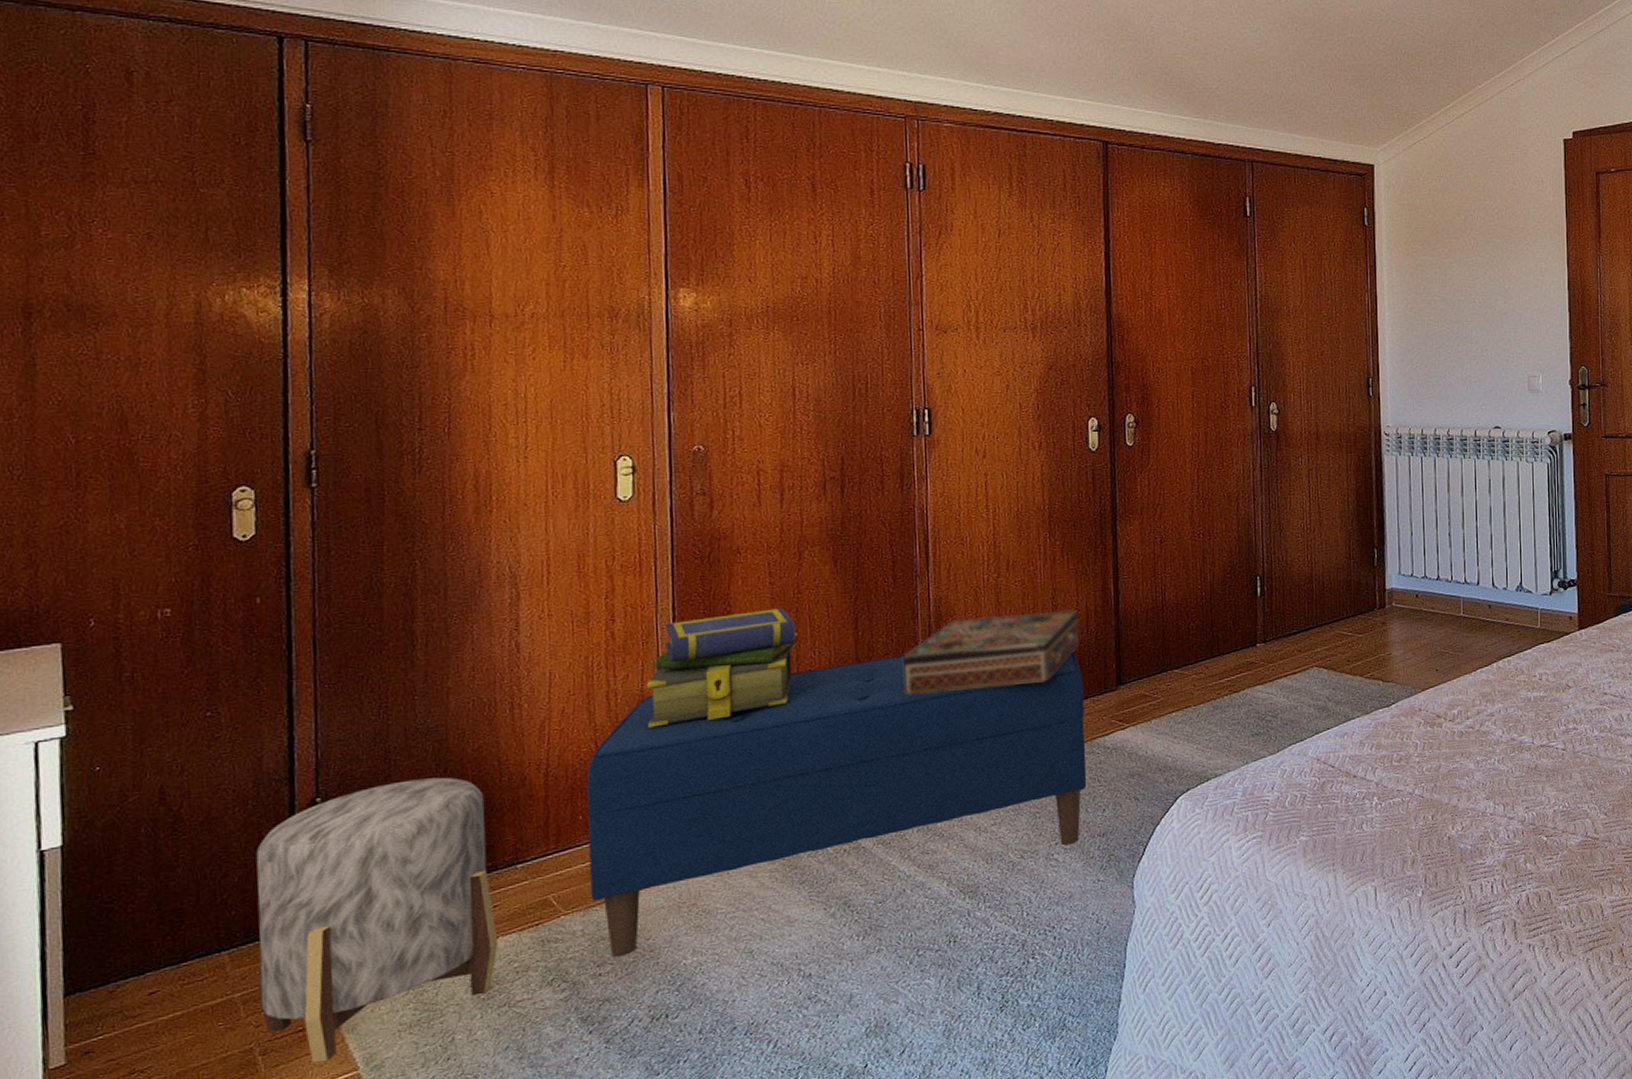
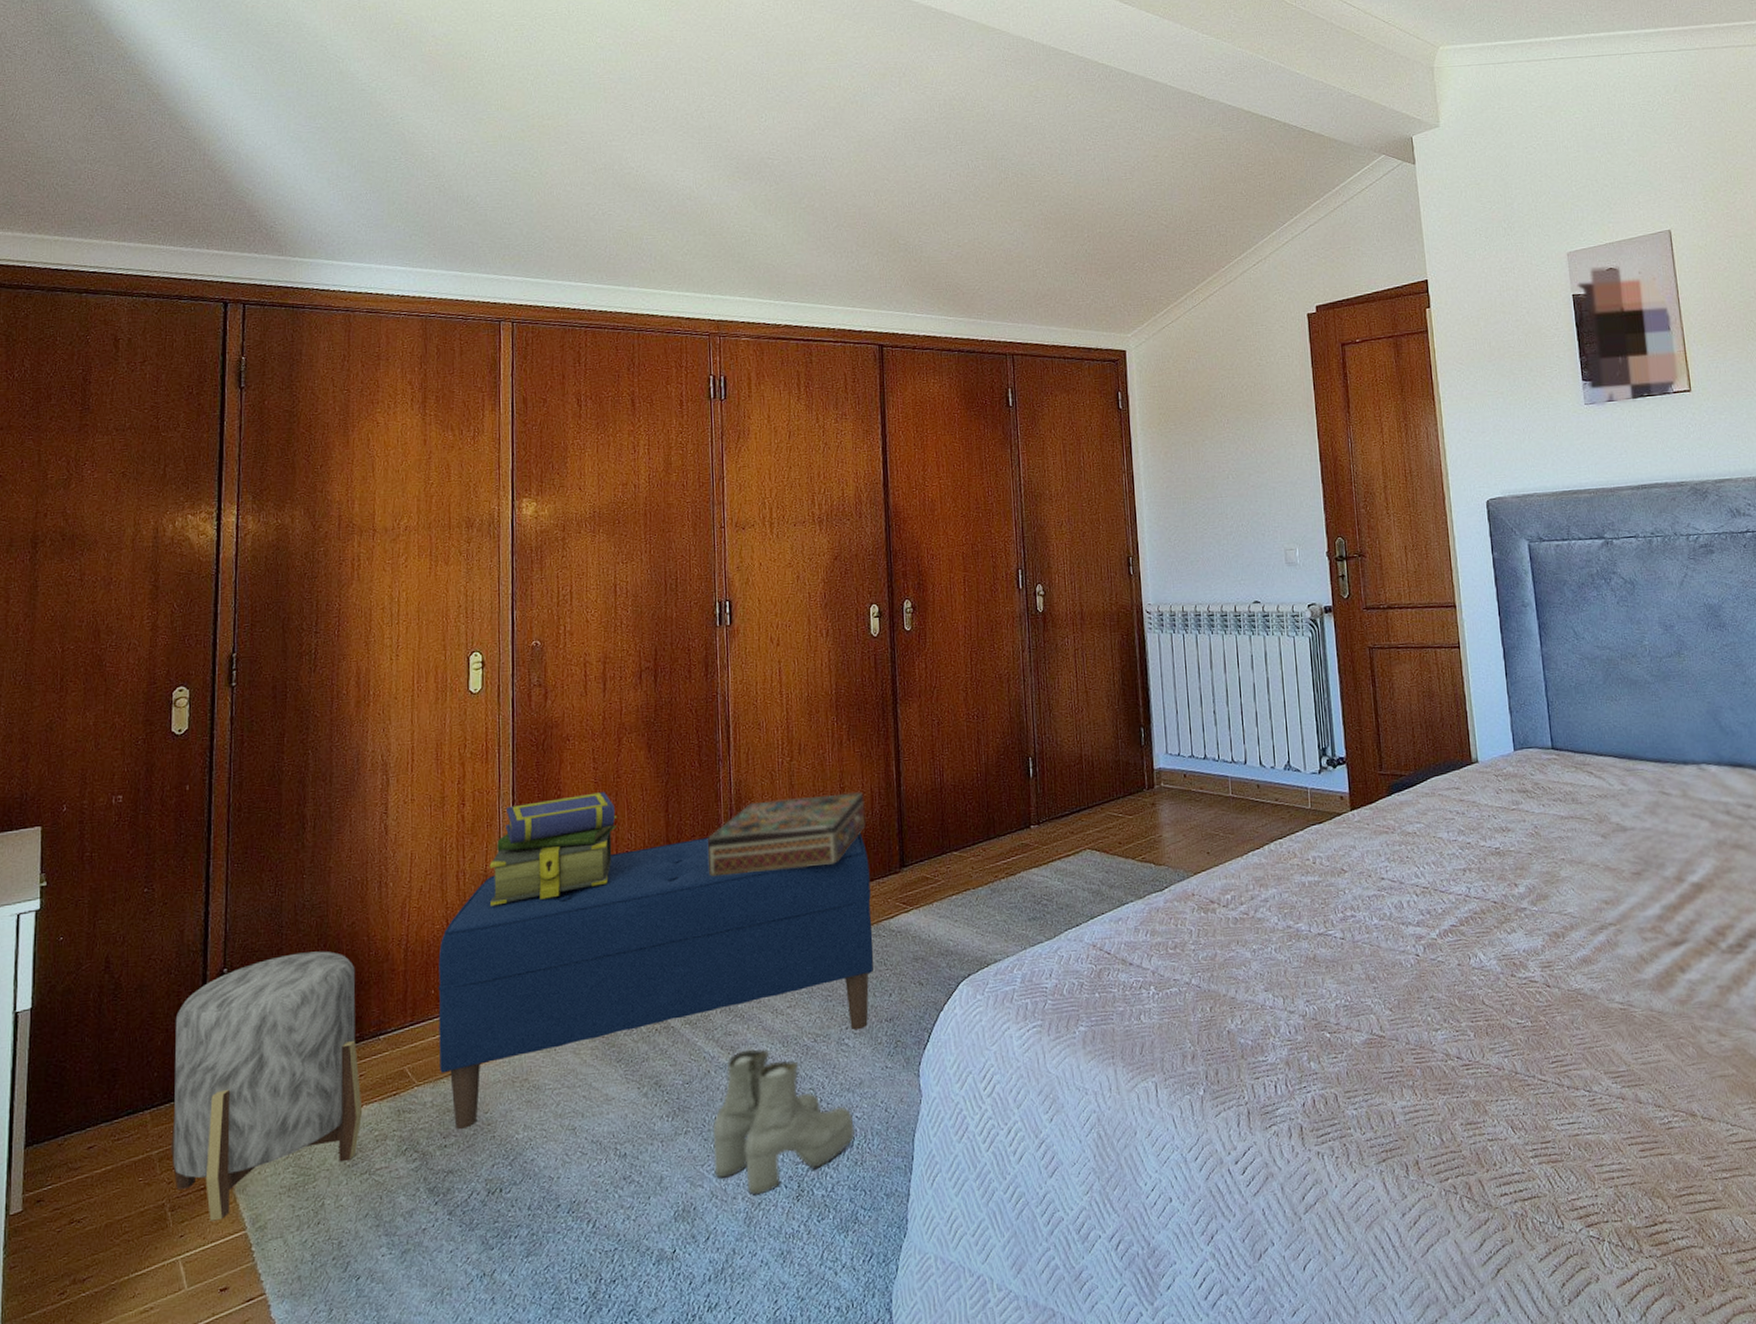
boots: none [908,867,1063,1009] -> present [712,1049,855,1195]

